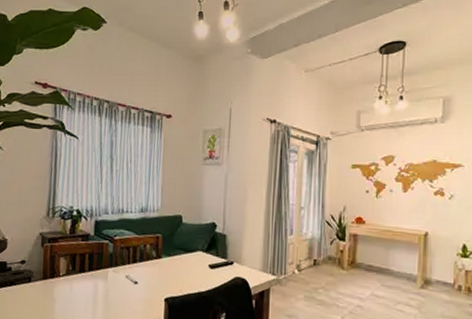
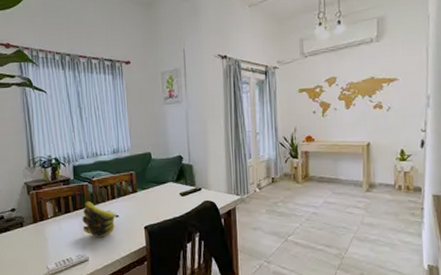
banana: none [96,262,135,306] -> present [82,202,116,238]

